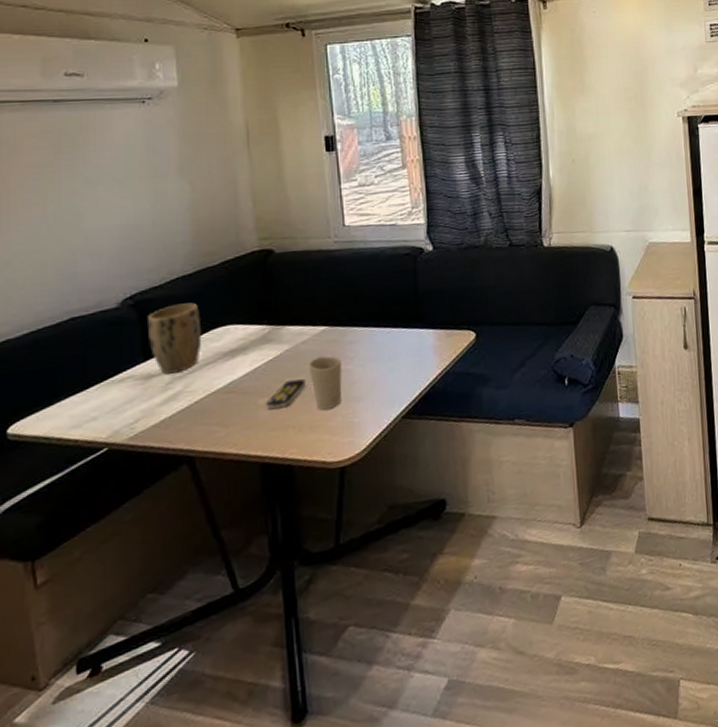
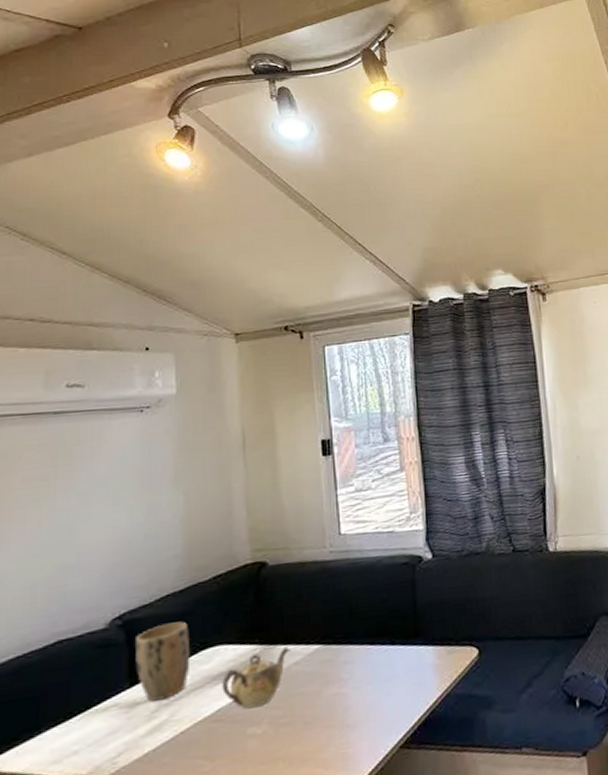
teapot: none [233,327,298,382] -> present [222,646,291,709]
remote control: present [265,378,307,410] -> none [254,703,299,740]
cup: present [308,356,342,410] -> none [300,678,336,740]

